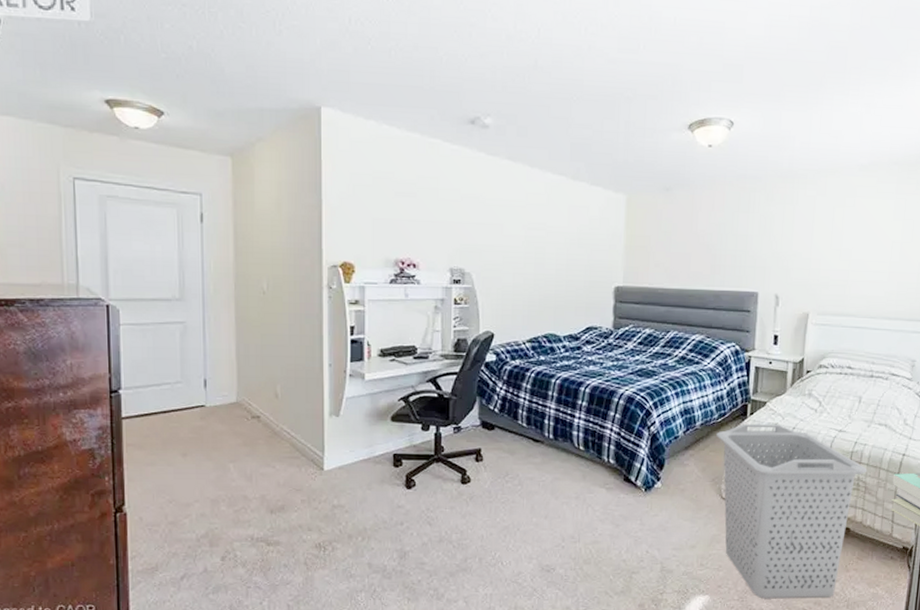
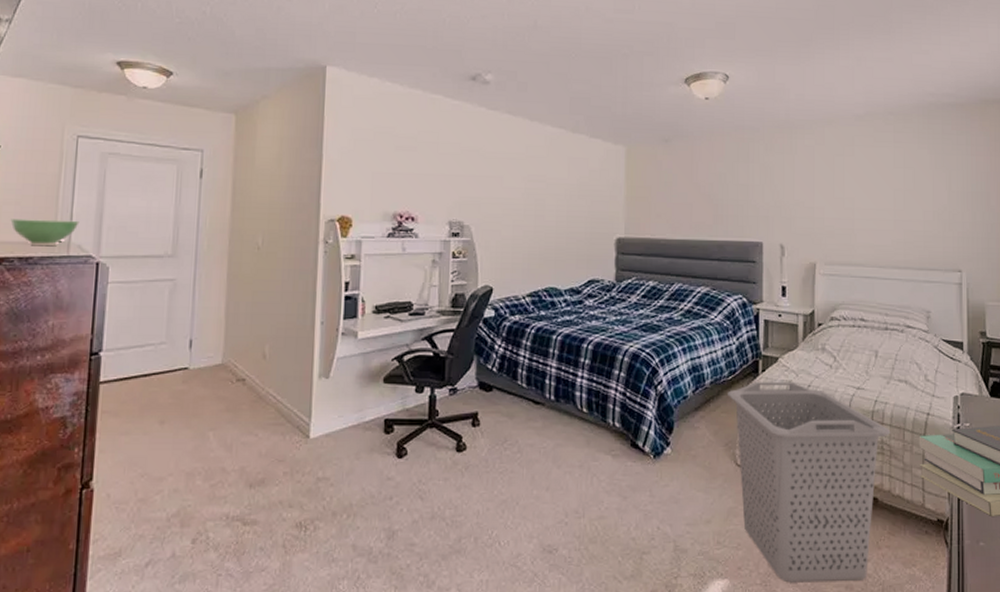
bowl: none [17,261,86,289] -> present [10,218,80,247]

